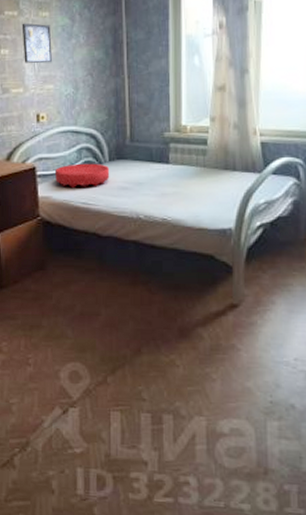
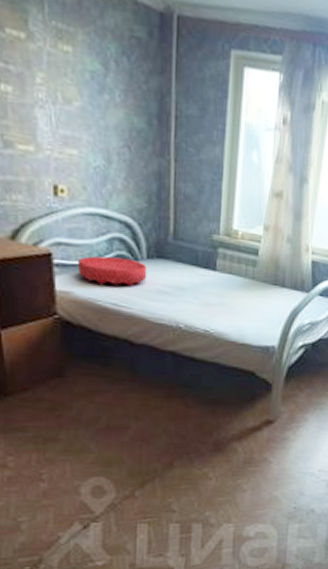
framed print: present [22,23,53,64] -> none [32,52,78,120]

